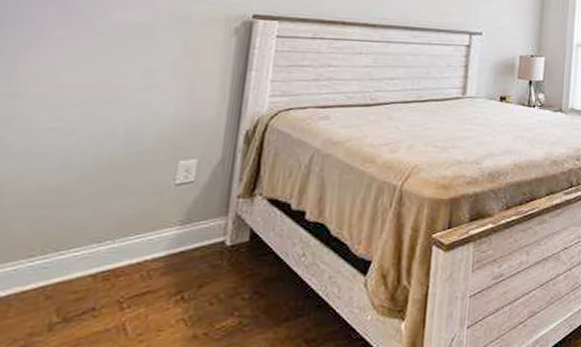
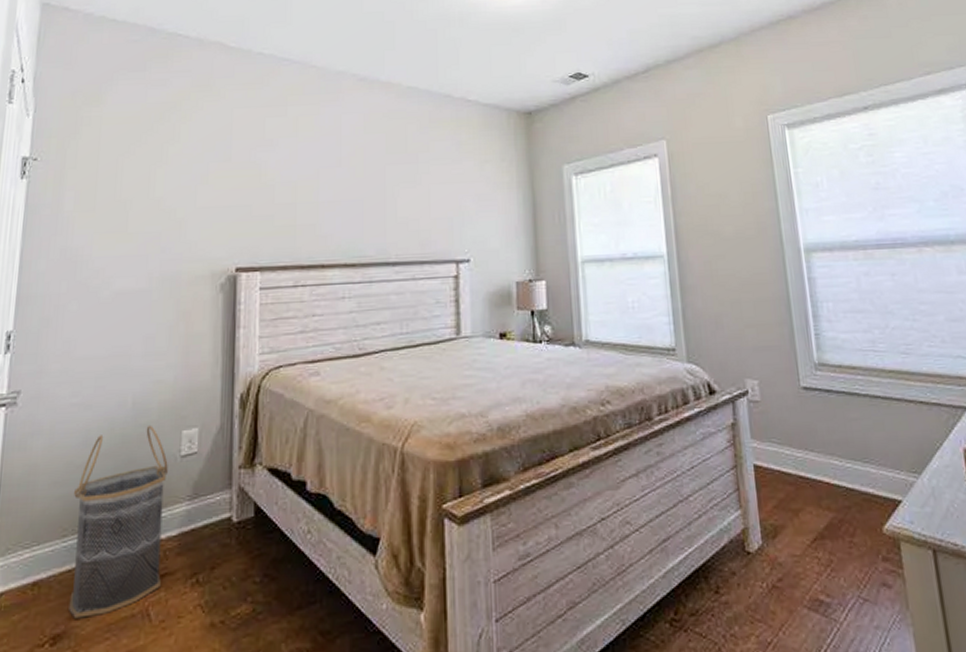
basket: none [30,153,160,334] -> present [69,425,168,618]

